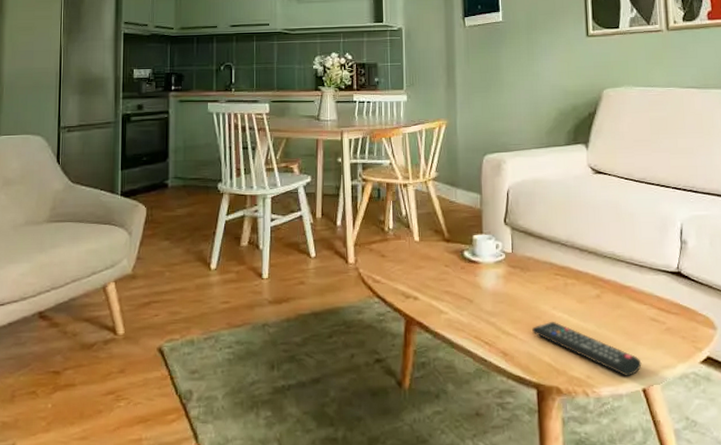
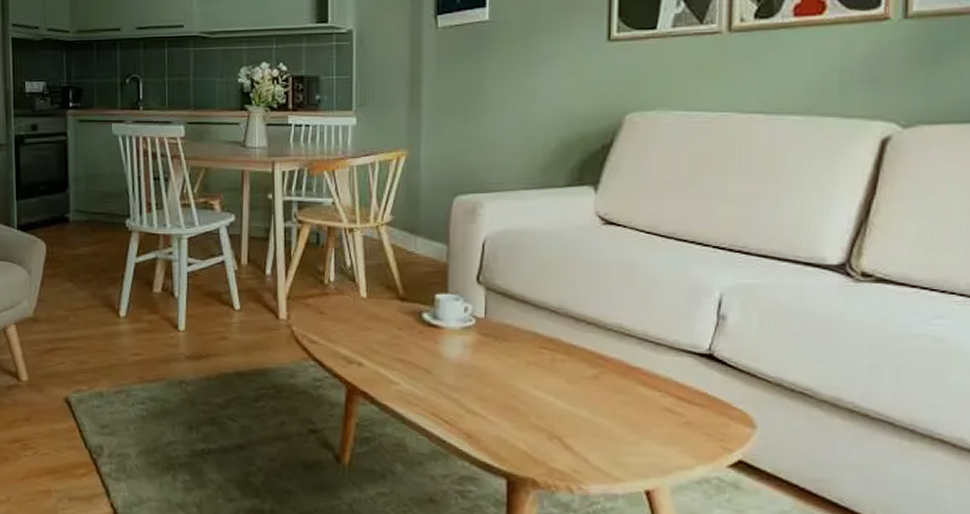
remote control: present [532,322,642,376] -> none [505,403,647,474]

